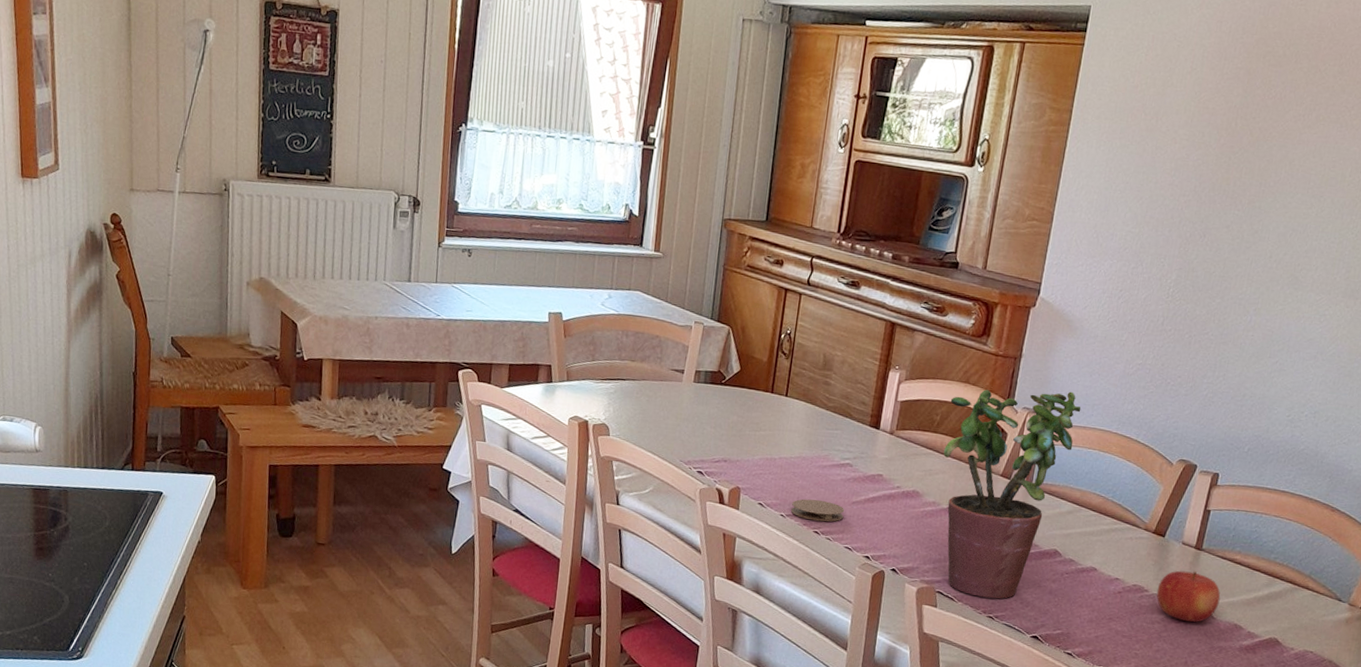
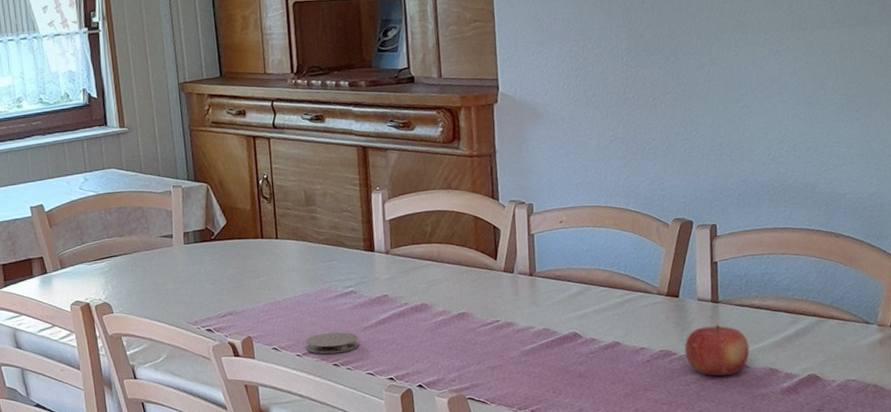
potted plant: present [943,390,1081,599] -> none [437,176,567,395]

